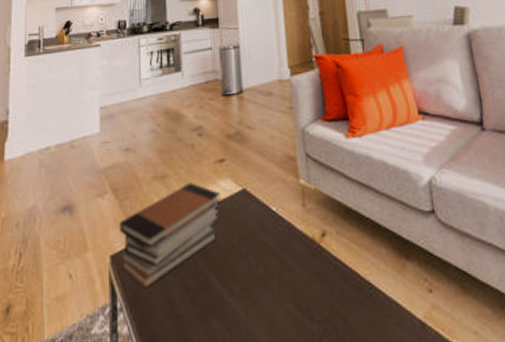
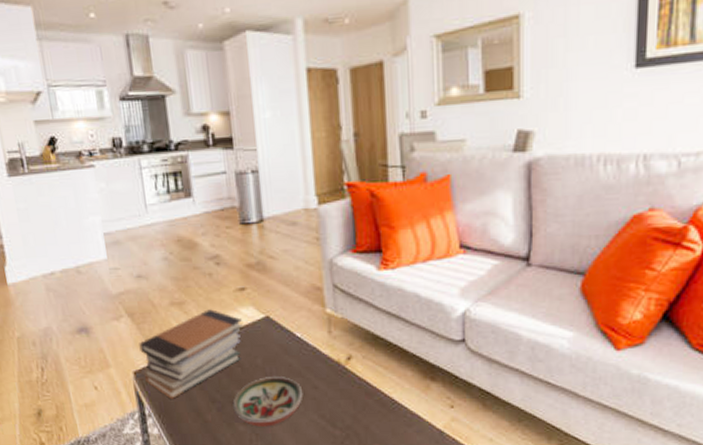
decorative bowl: none [207,258,279,321] -> present [232,377,303,427]

